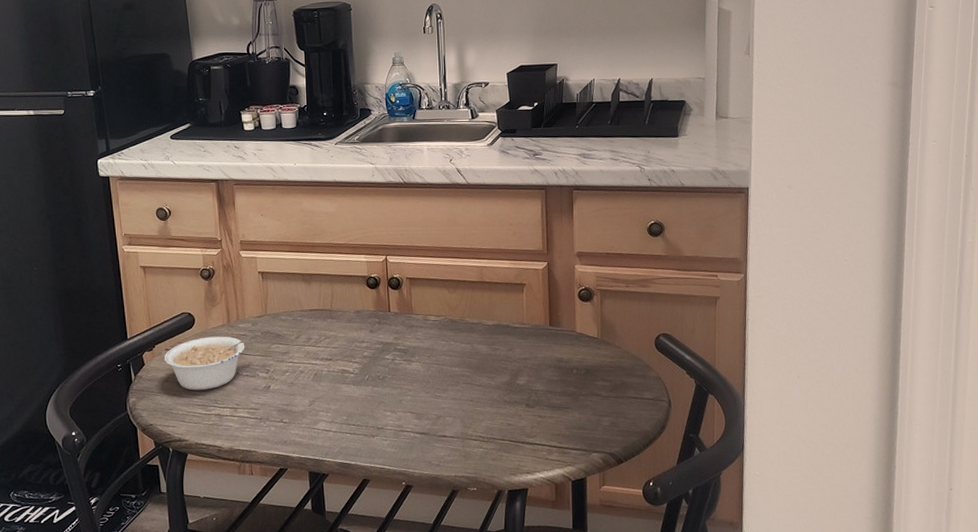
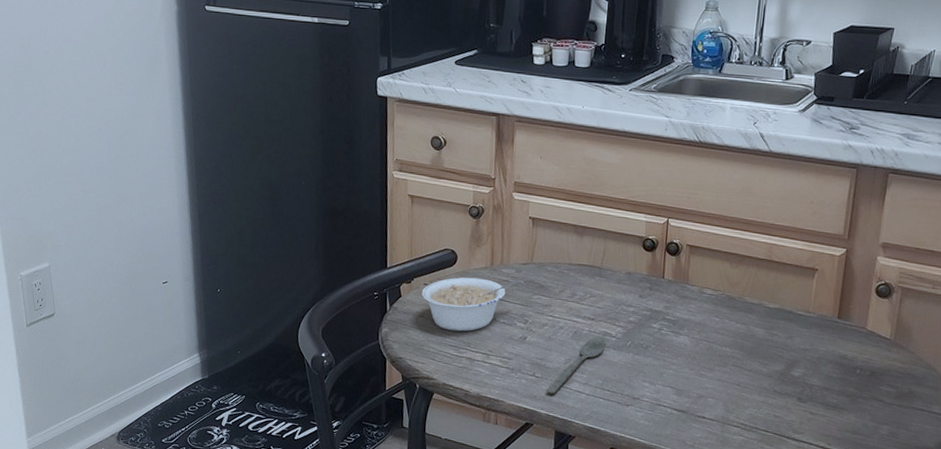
spoon: none [295,374,345,437] -> present [546,336,606,394]

